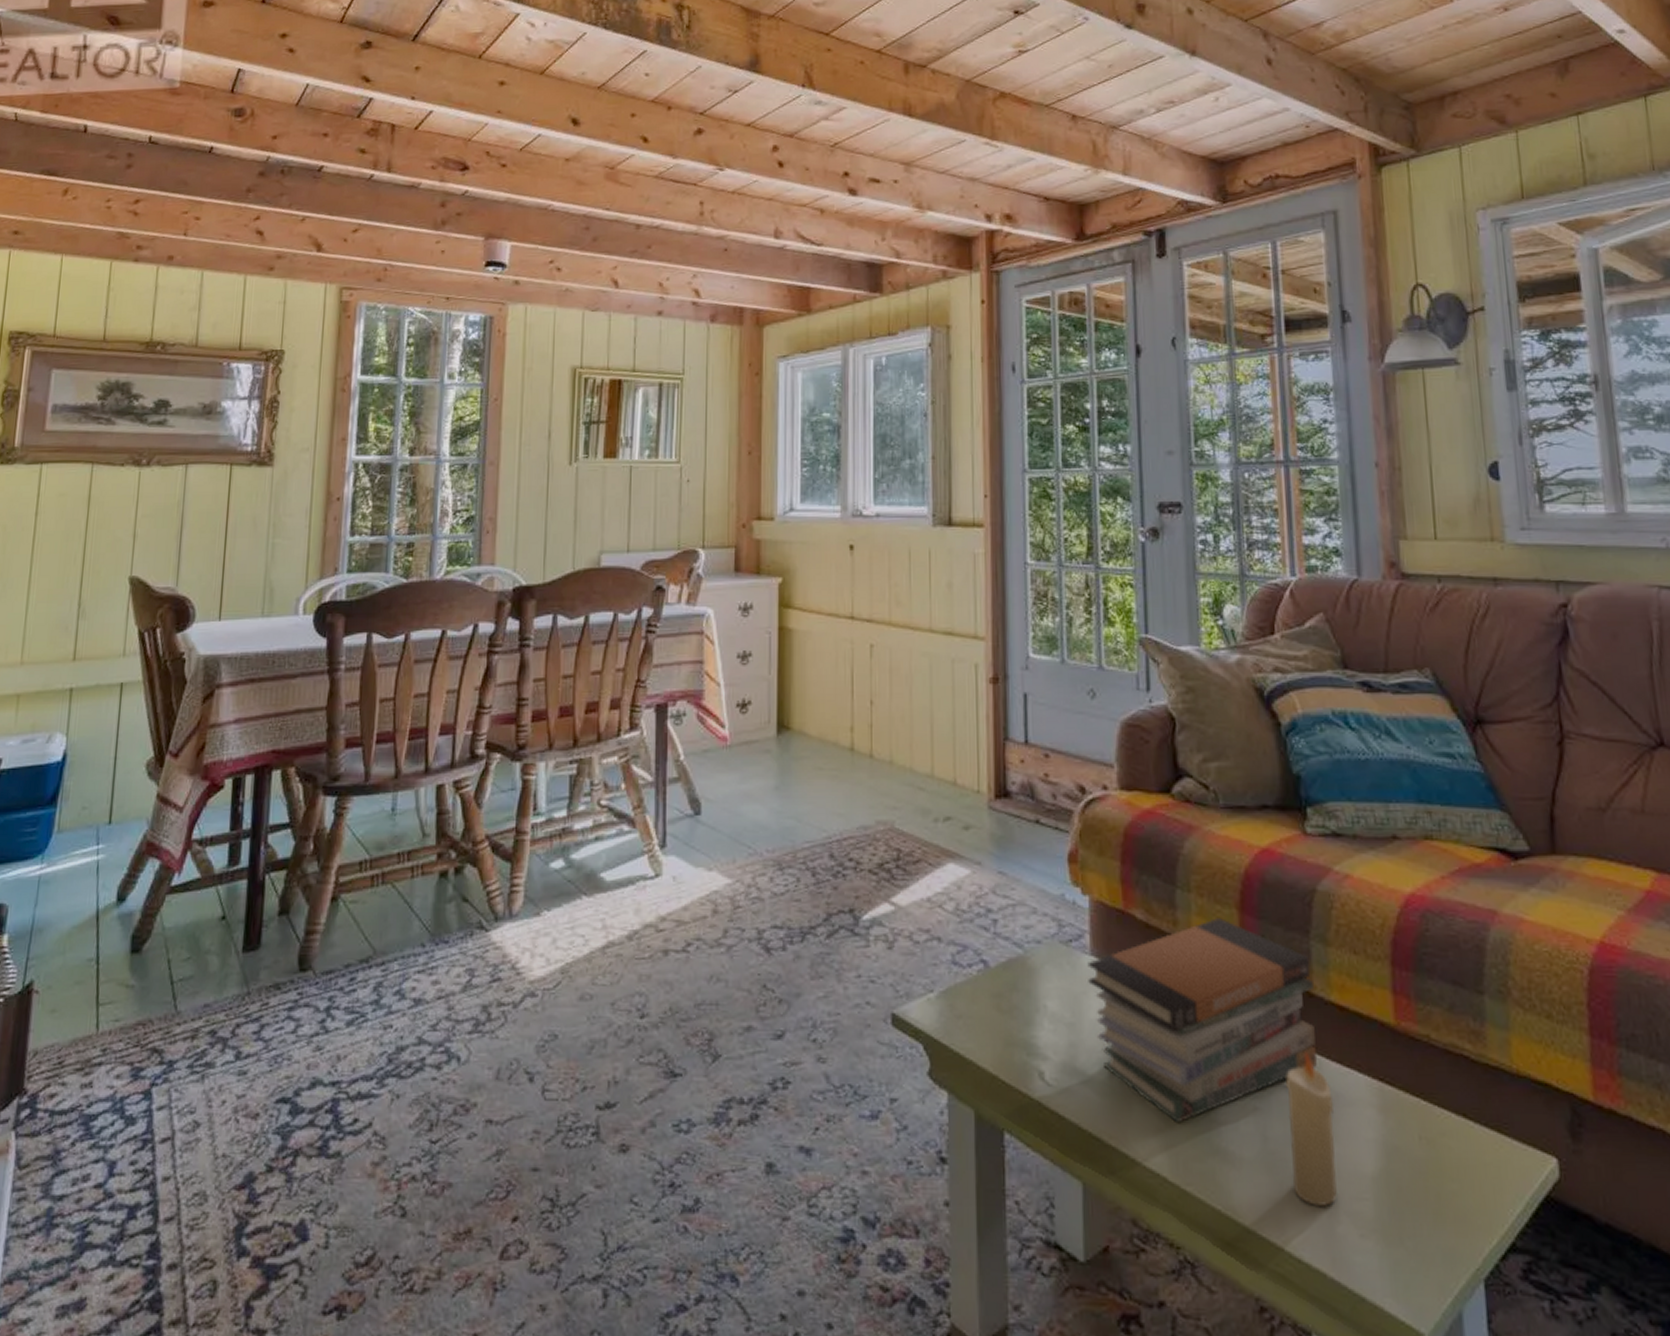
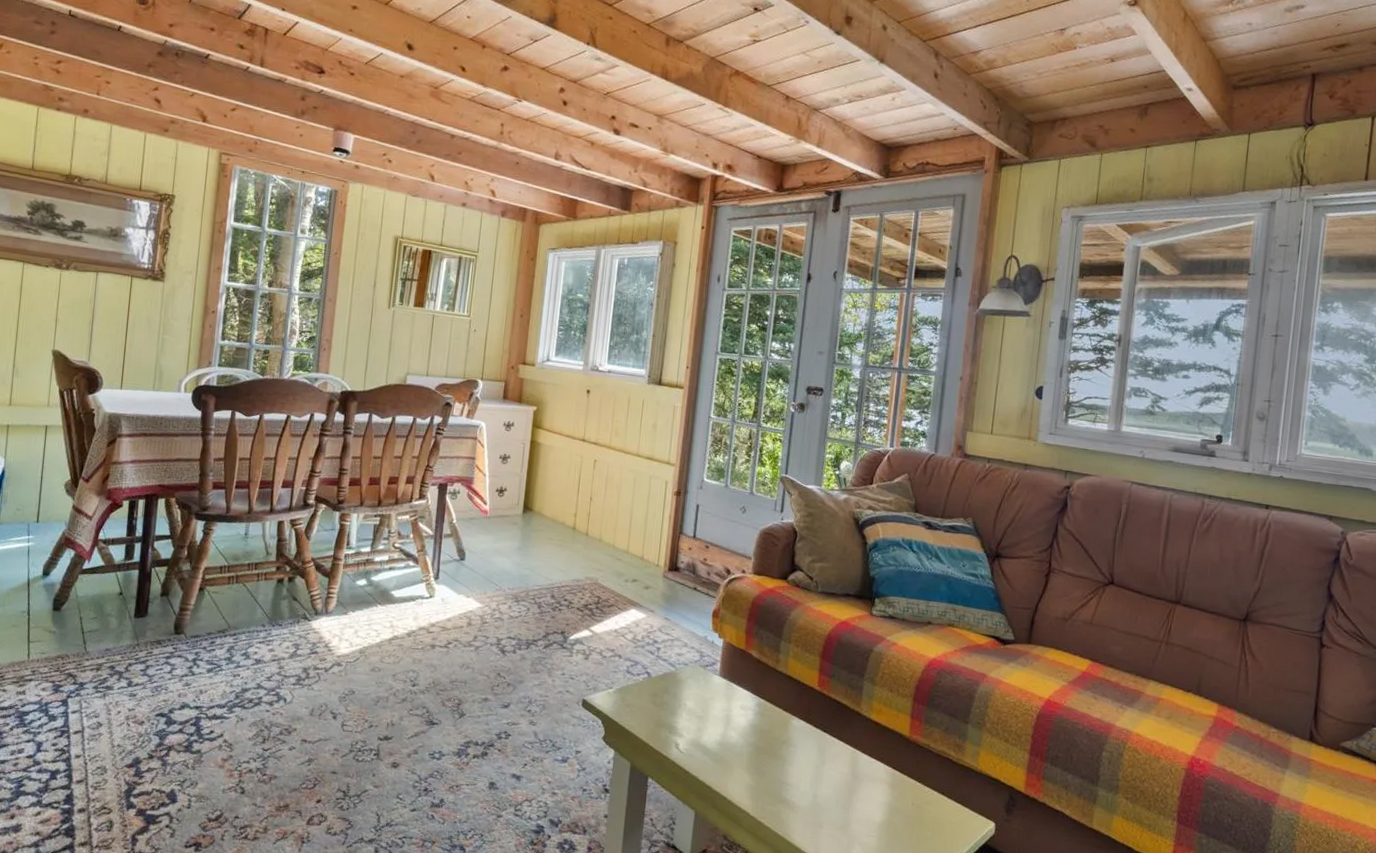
book stack: present [1087,918,1317,1124] -> none [715,661,861,782]
candle: present [1286,1052,1337,1206] -> none [829,748,862,838]

